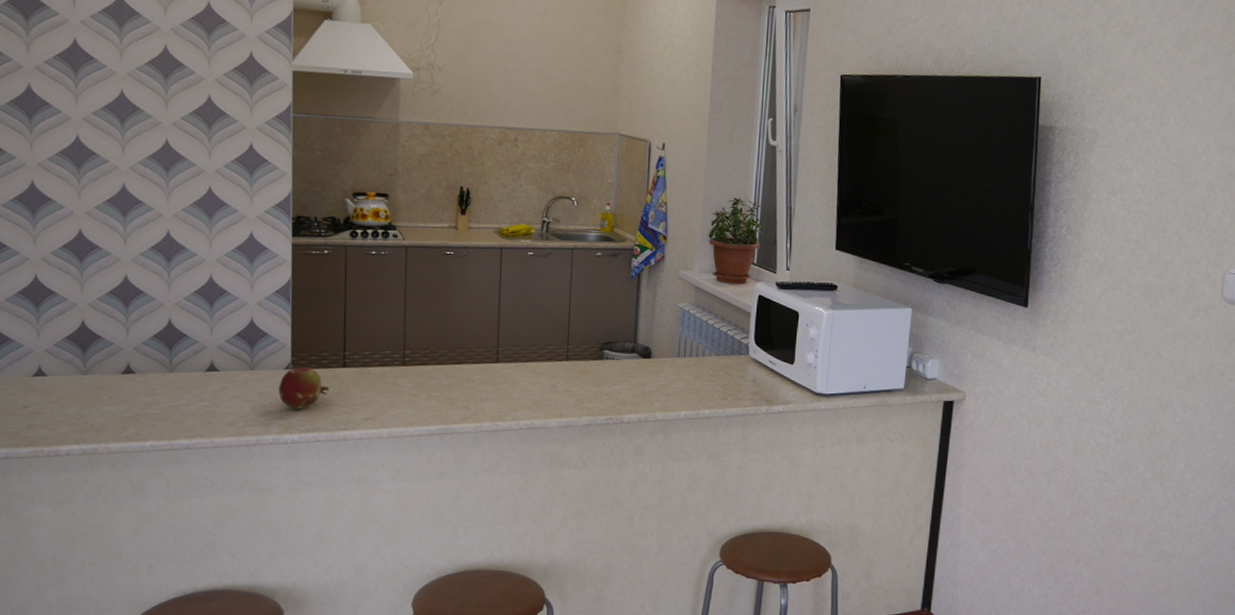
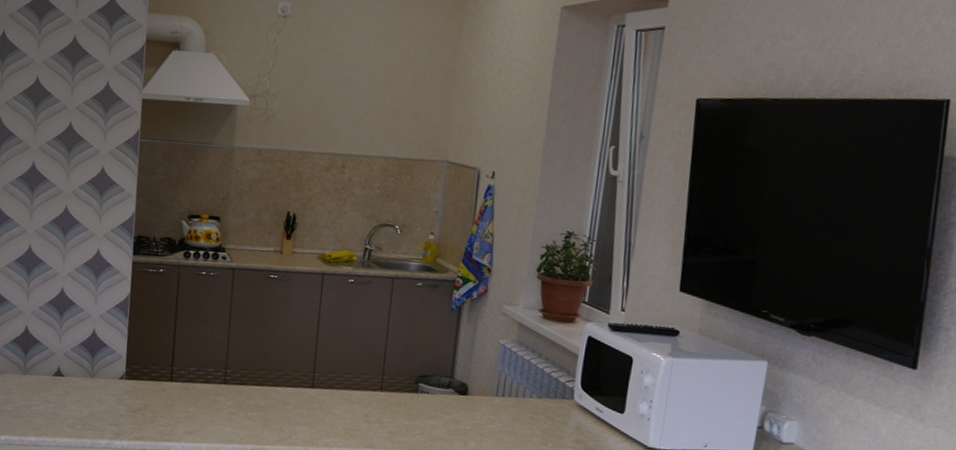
fruit: present [278,367,329,410] -> none [112,378,157,419]

